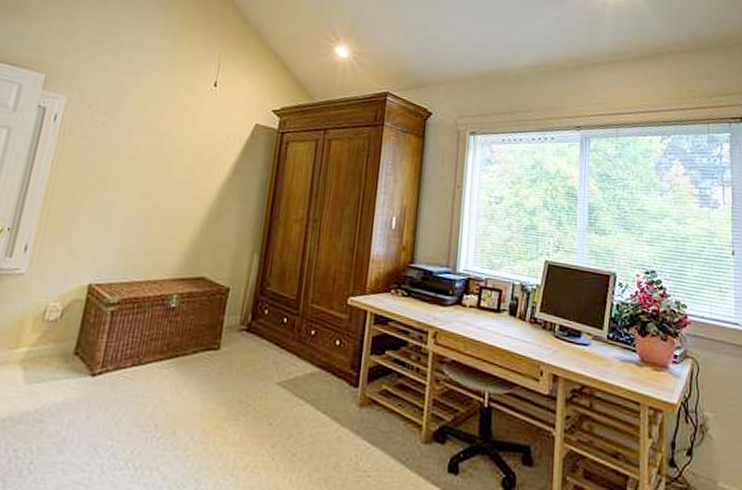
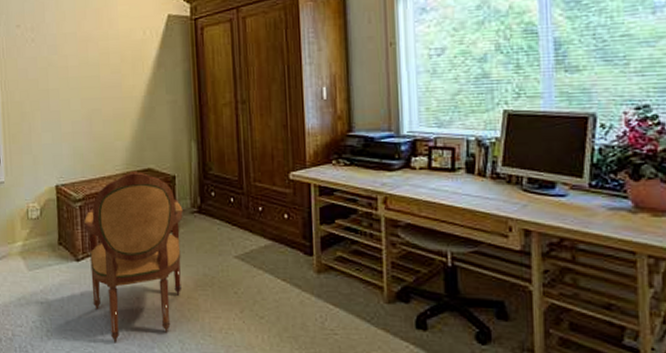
armchair: none [99,277,231,481] -> present [84,170,183,343]

